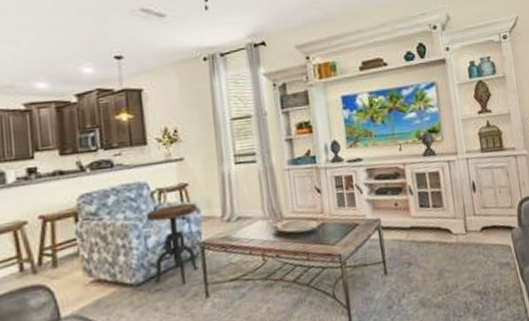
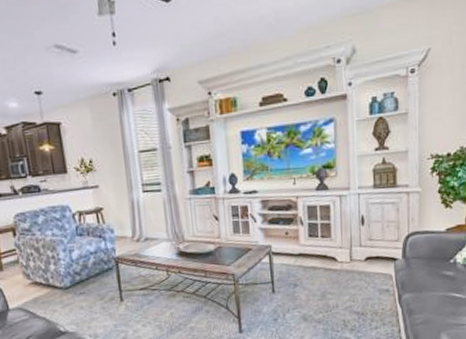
side table: present [146,202,198,285] -> none [69,224,113,291]

